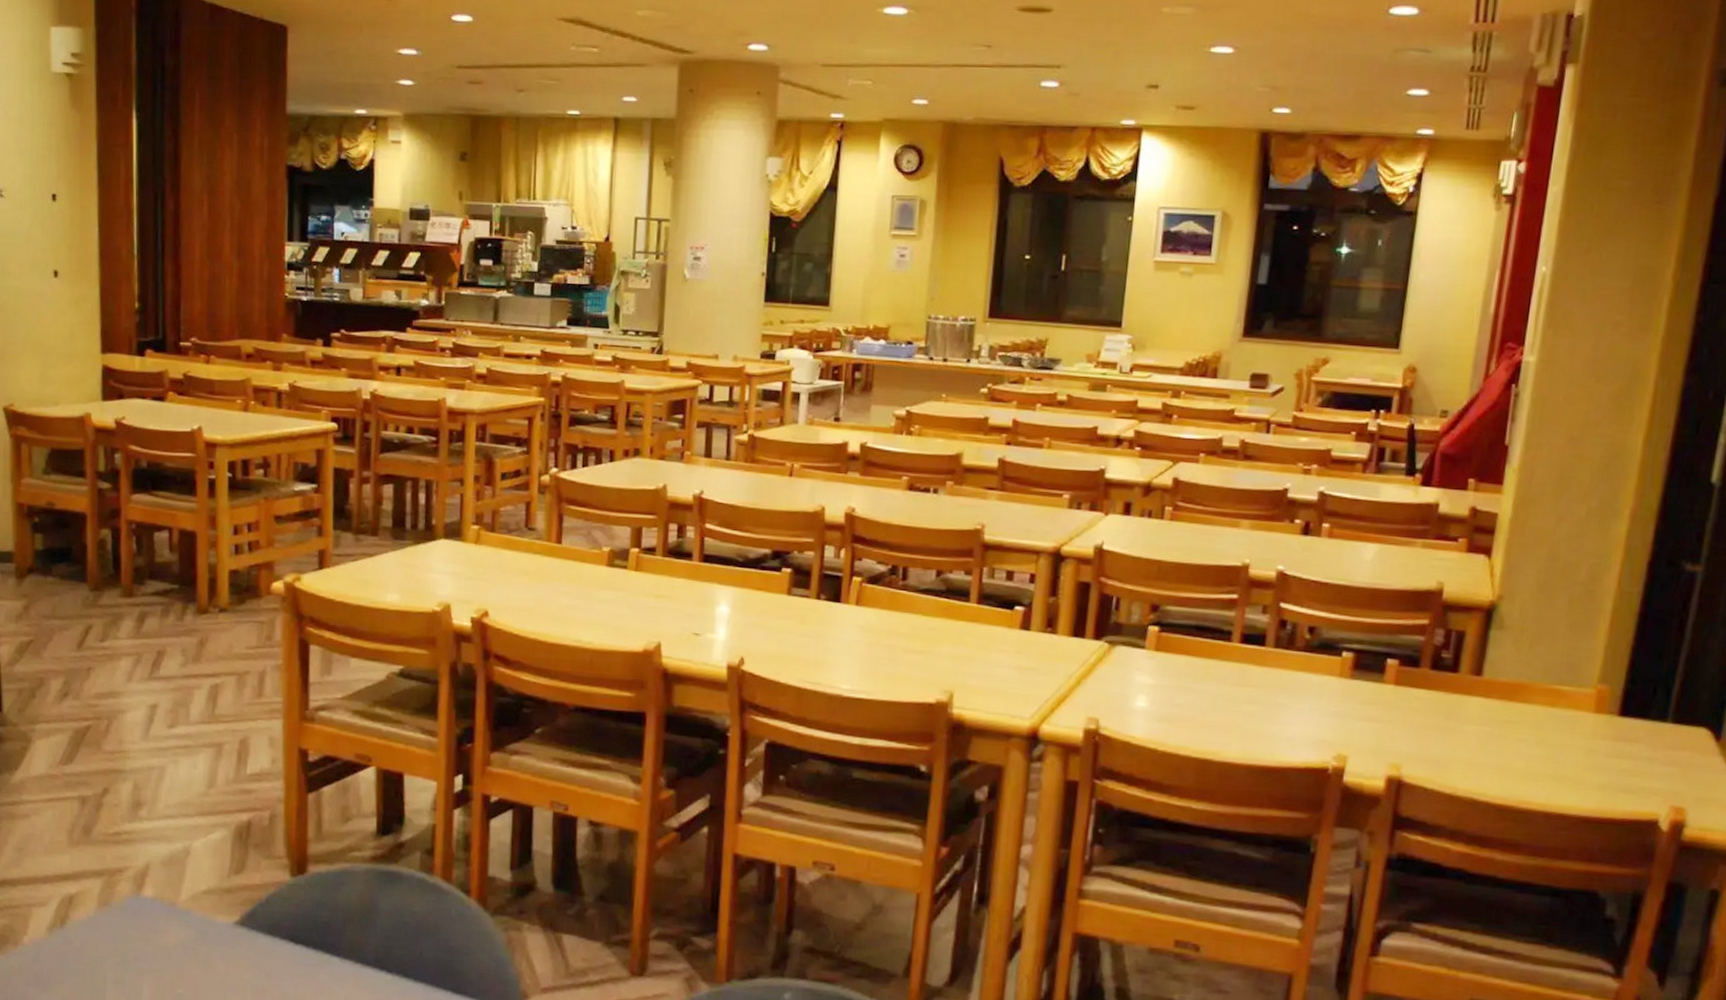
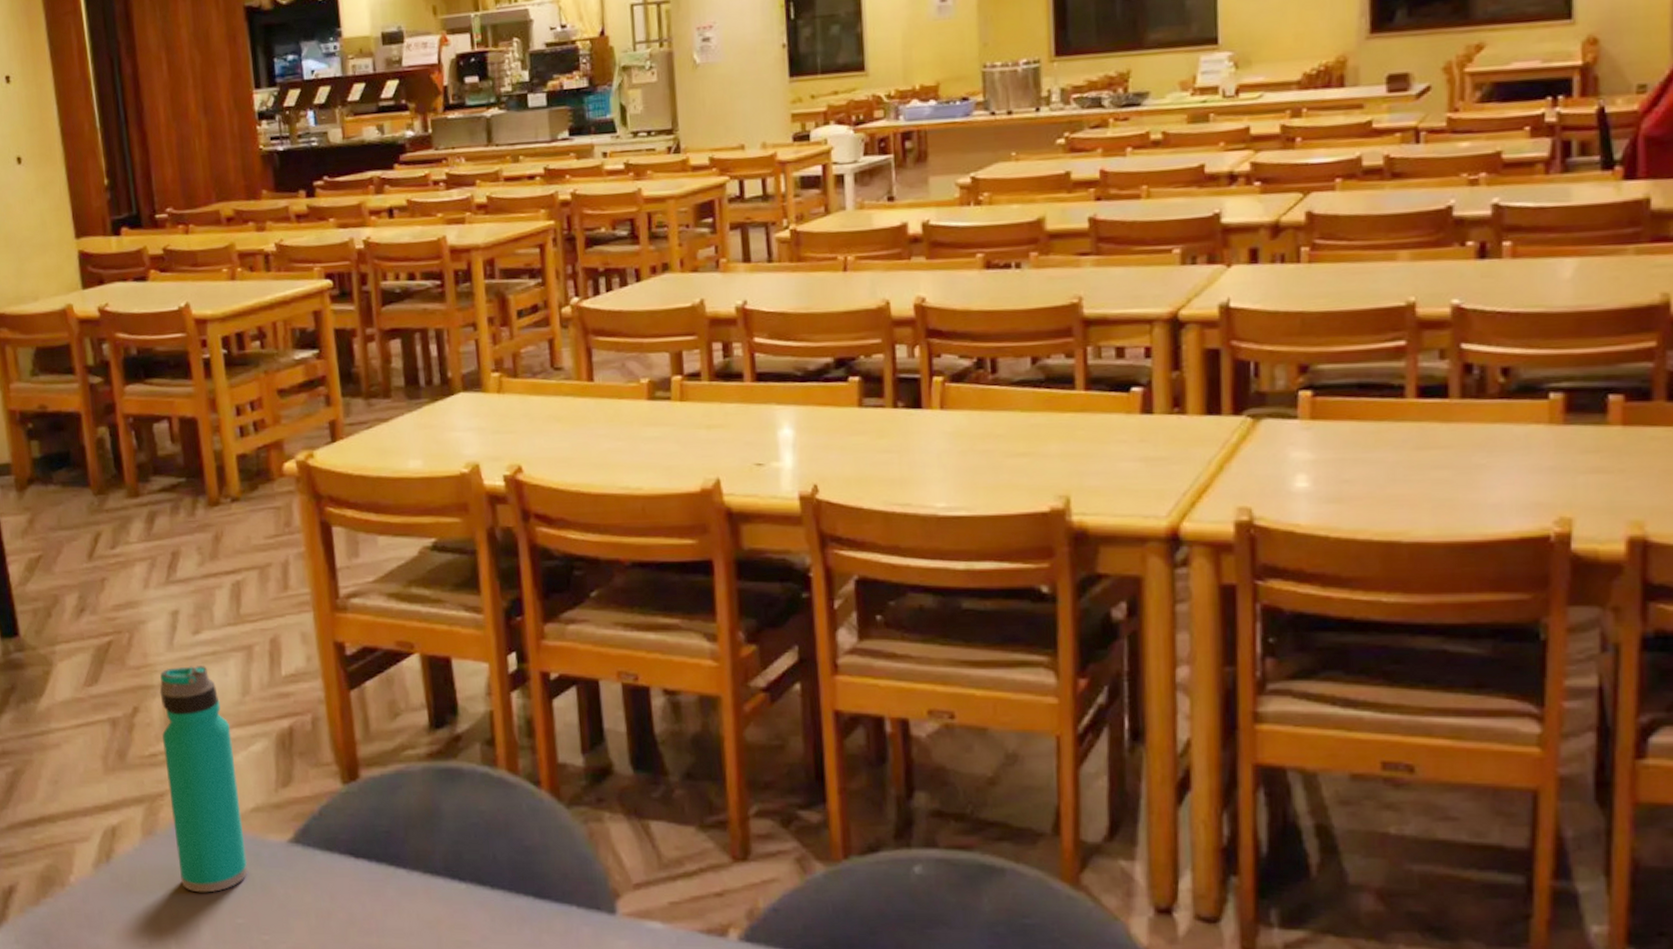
water bottle: none [128,756,194,963] -> present [159,666,248,893]

